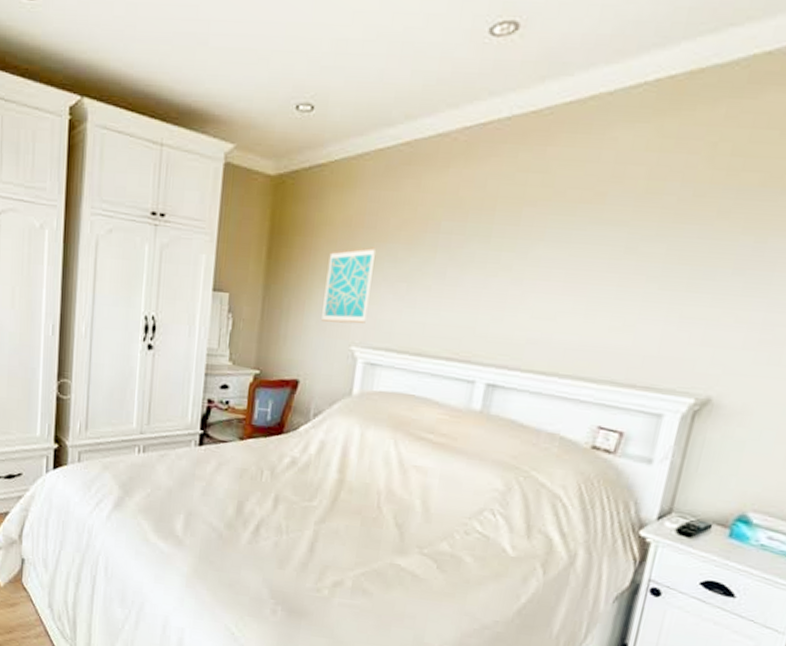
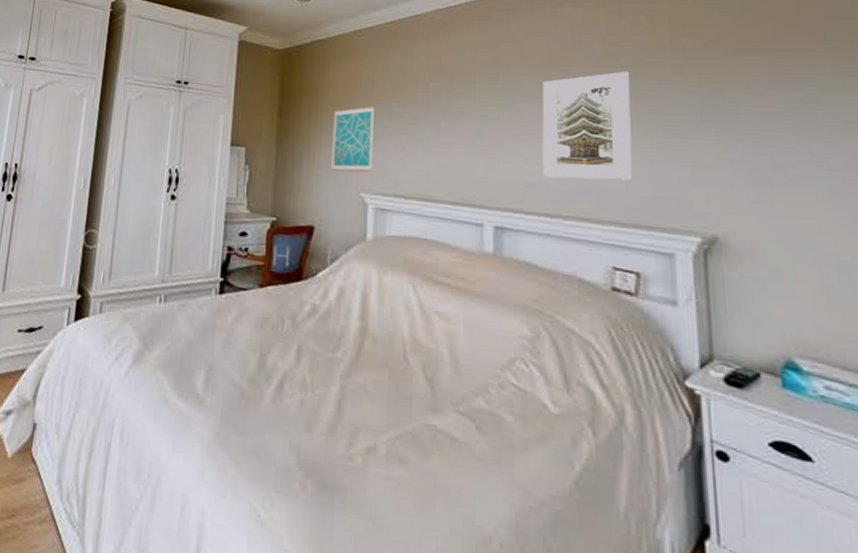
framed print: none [547,212,670,338] -> present [542,71,632,180]

